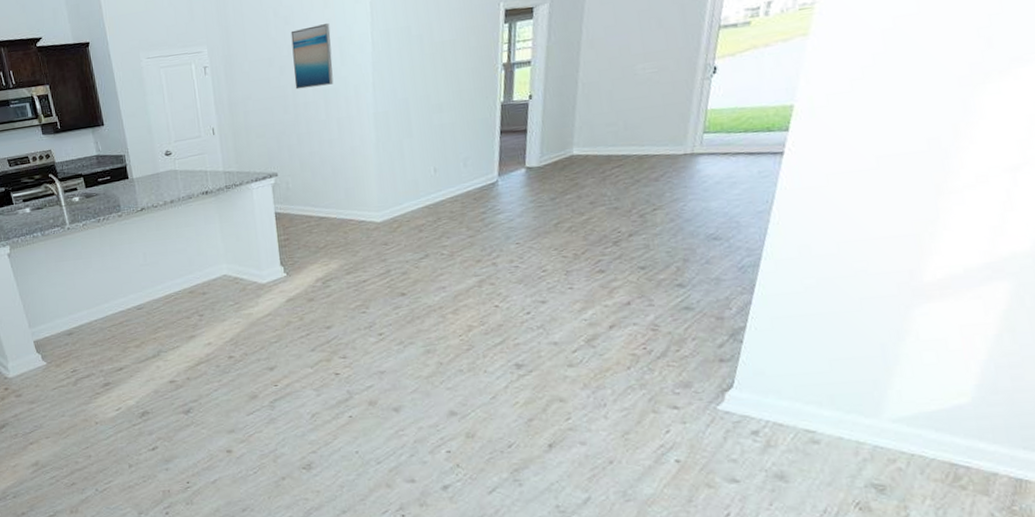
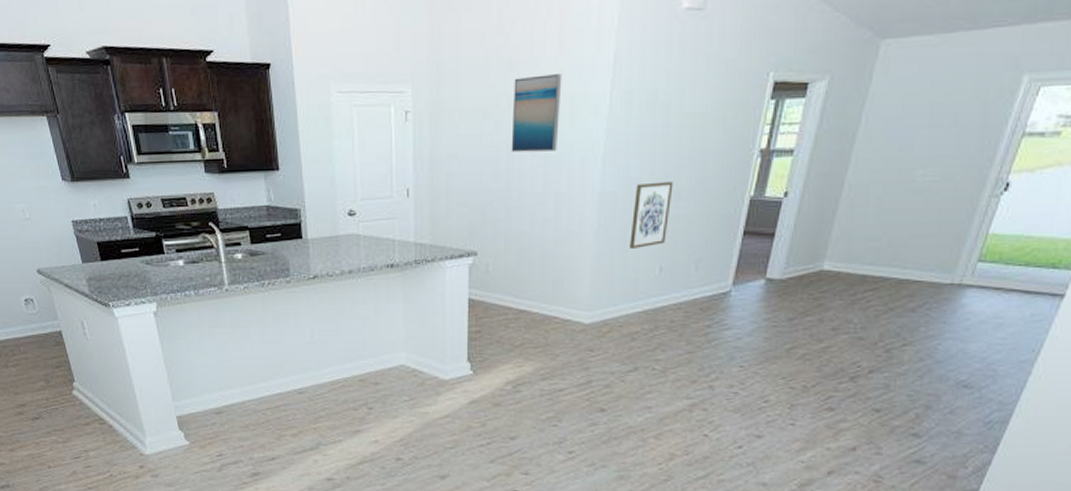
wall art: none [404,97,436,157] -> present [630,181,673,250]

